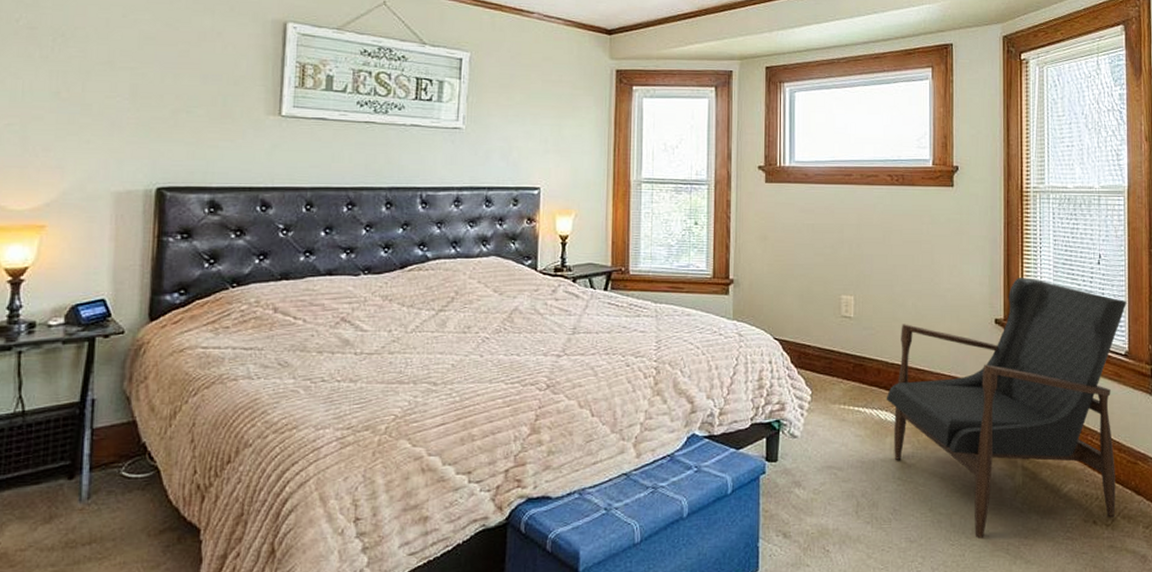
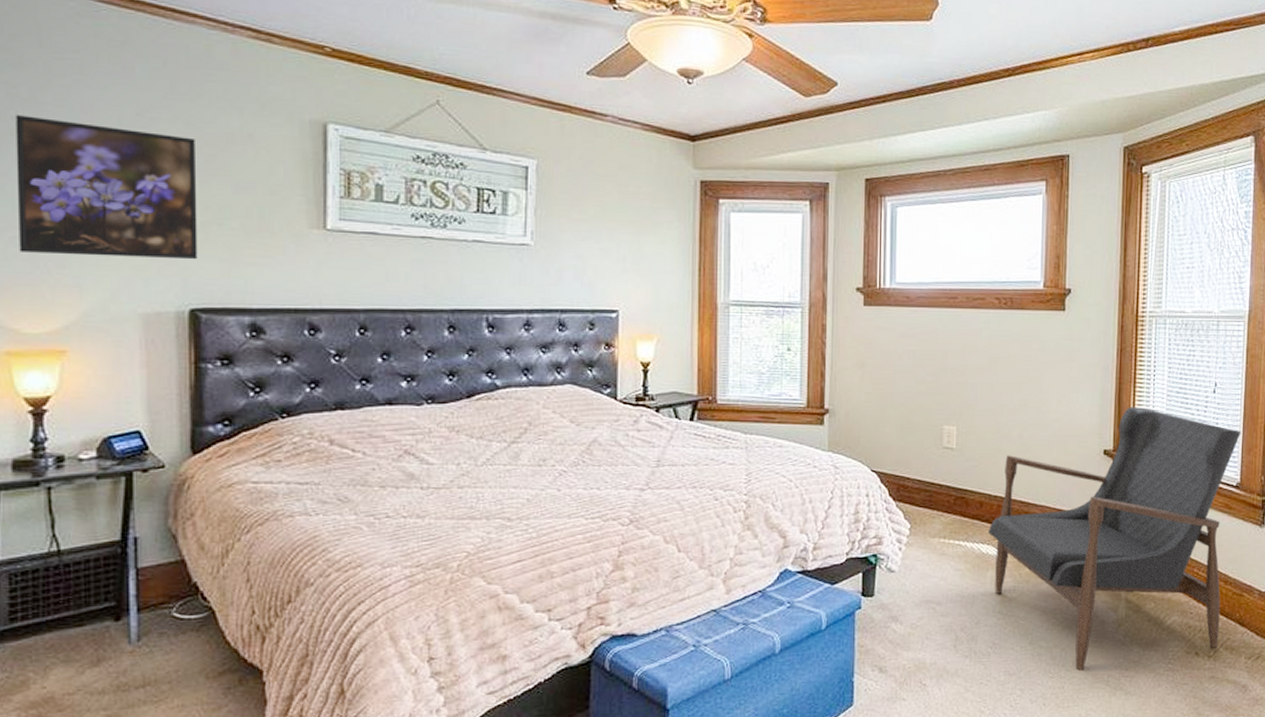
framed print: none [12,18,172,144] -> present [16,115,198,260]

